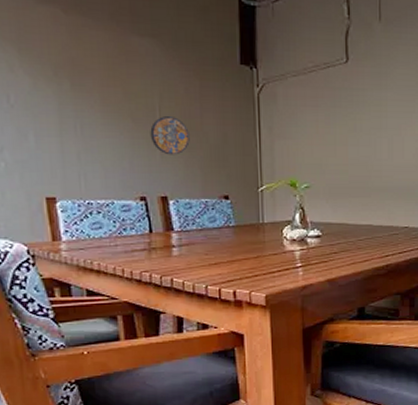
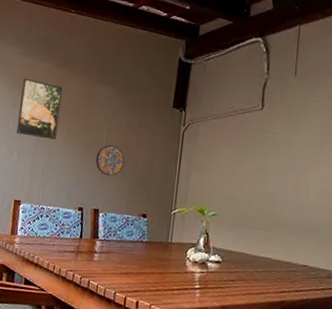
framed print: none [15,29,88,114] -> present [16,78,63,140]

